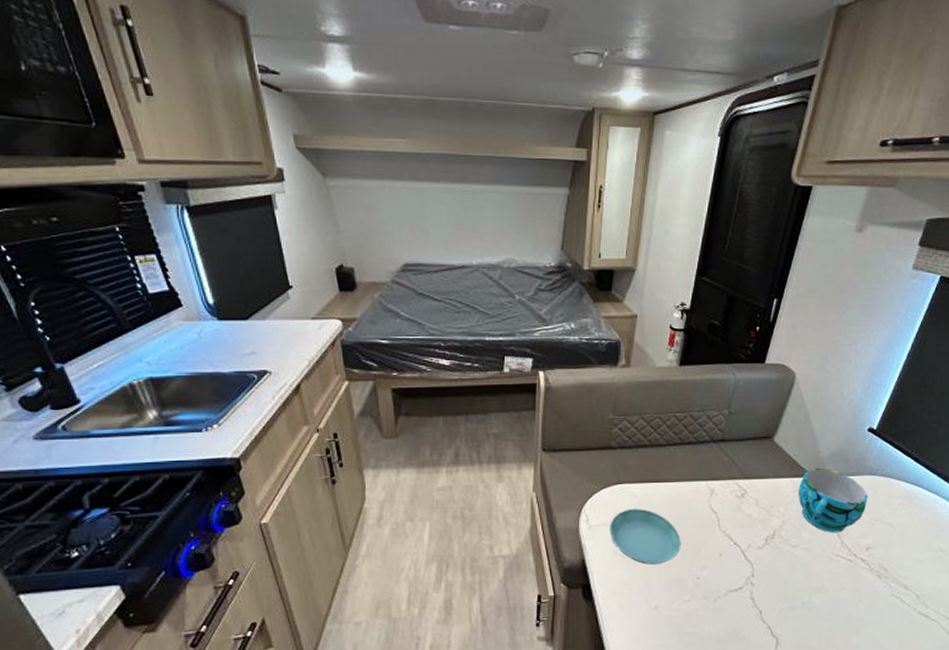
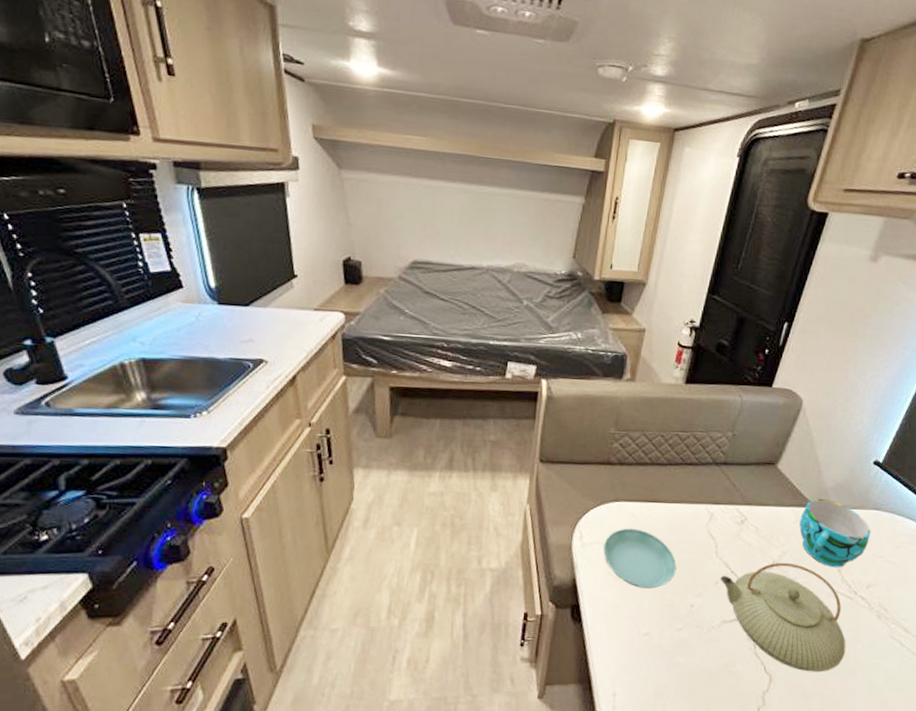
teapot: none [724,531,849,633] -> present [720,562,846,672]

